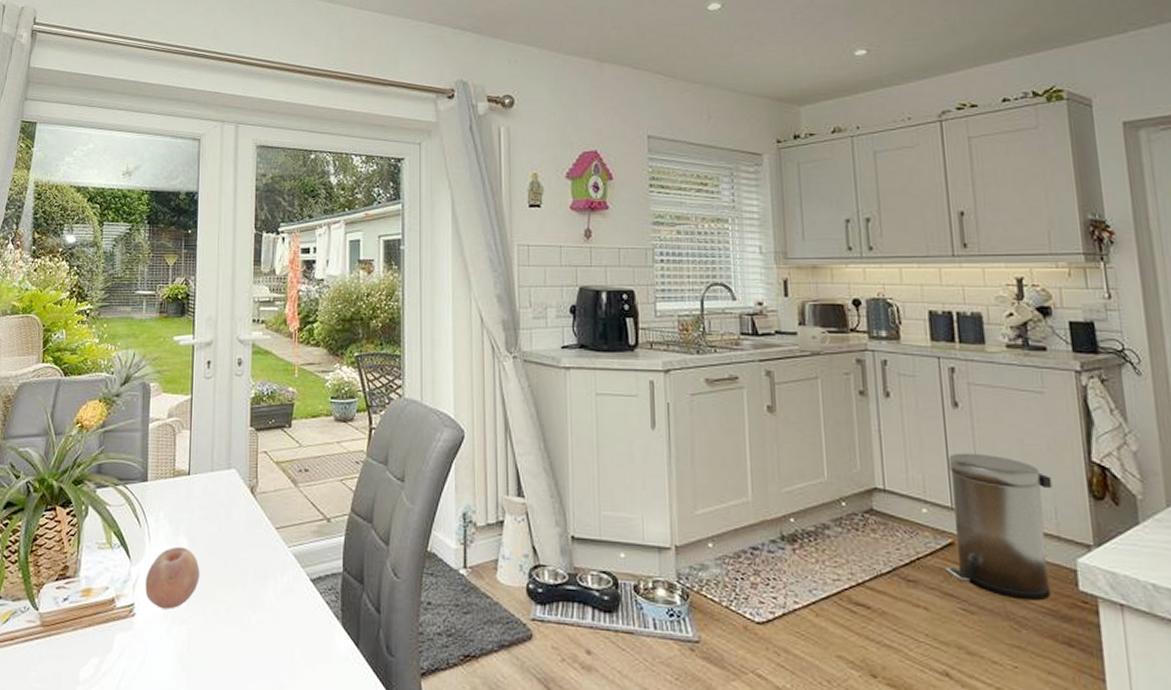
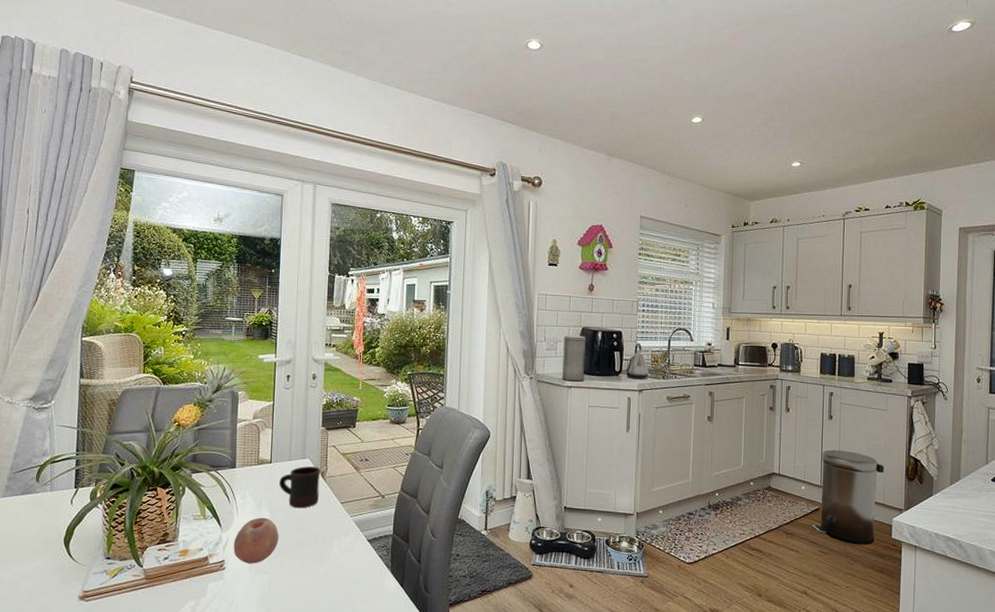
mug: none [199,479,250,535] -> present [279,466,321,508]
canister: none [555,298,587,361] -> present [561,335,586,382]
kettle: none [643,304,677,356] -> present [625,342,649,380]
mug: present [796,325,831,352] -> none [732,361,755,380]

